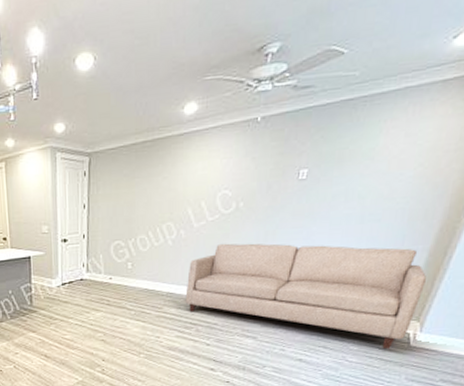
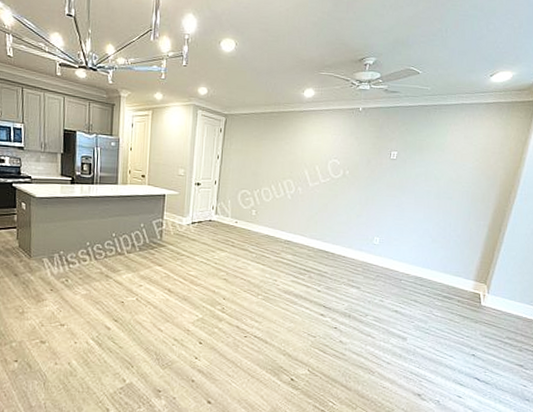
sofa: present [185,243,426,350] -> none [300,202,488,307]

